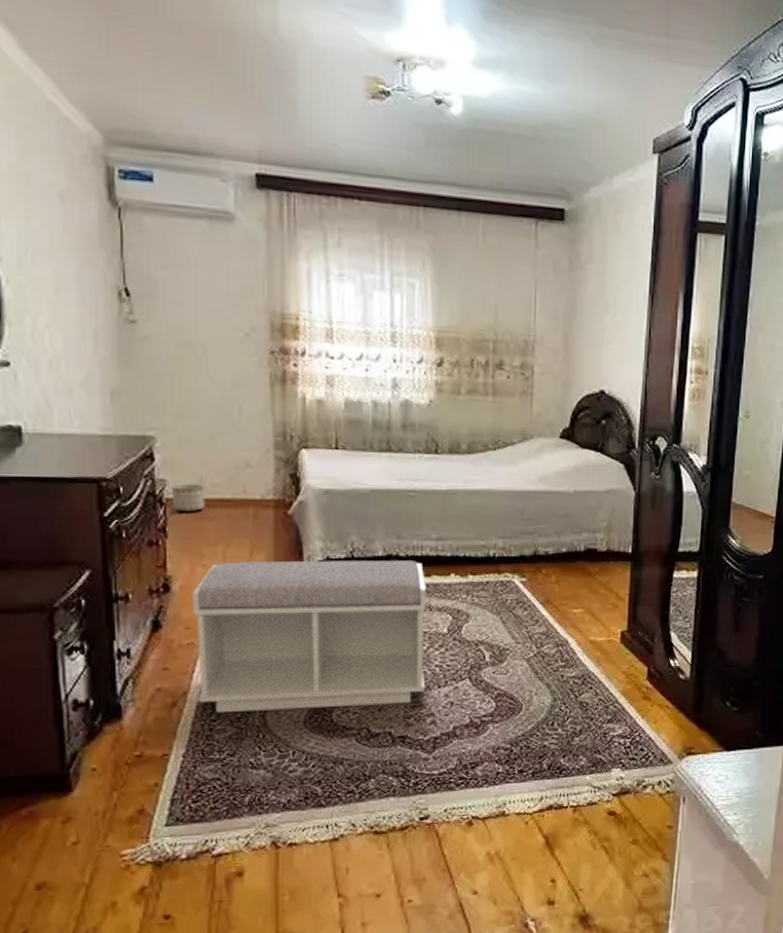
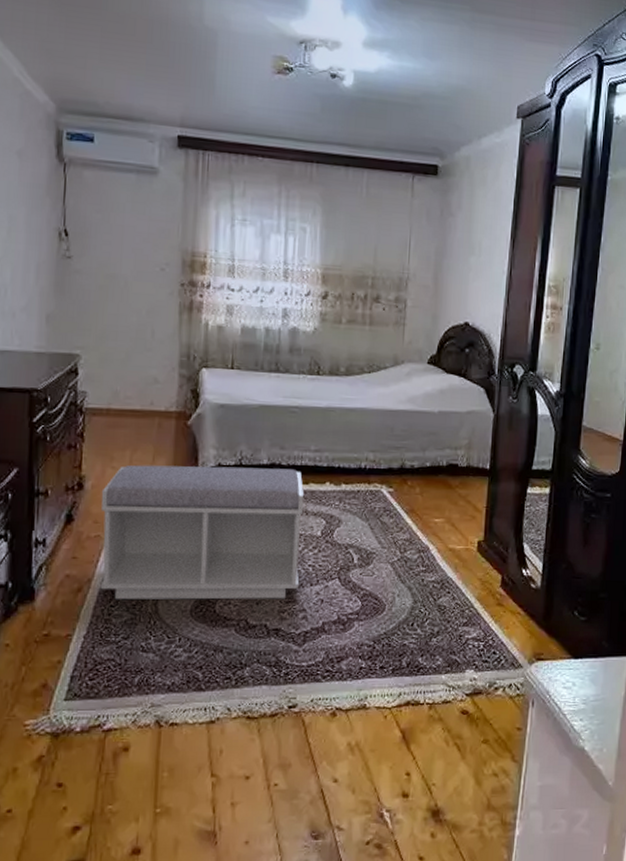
planter: present [171,483,205,513] -> none [90,395,119,421]

